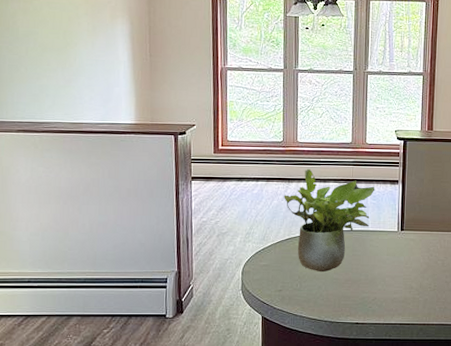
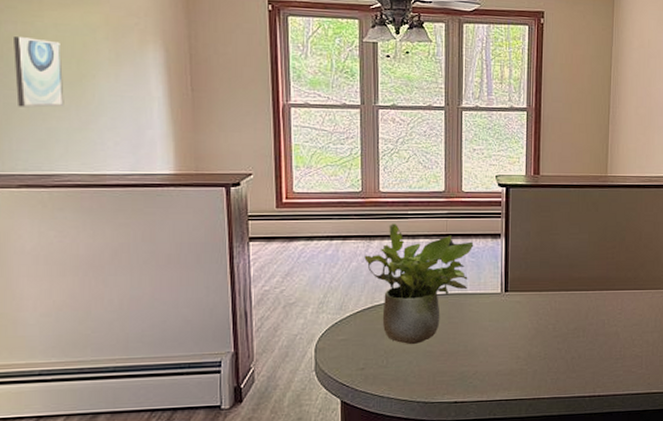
wall art: none [17,13,53,69] -> present [14,37,64,108]

